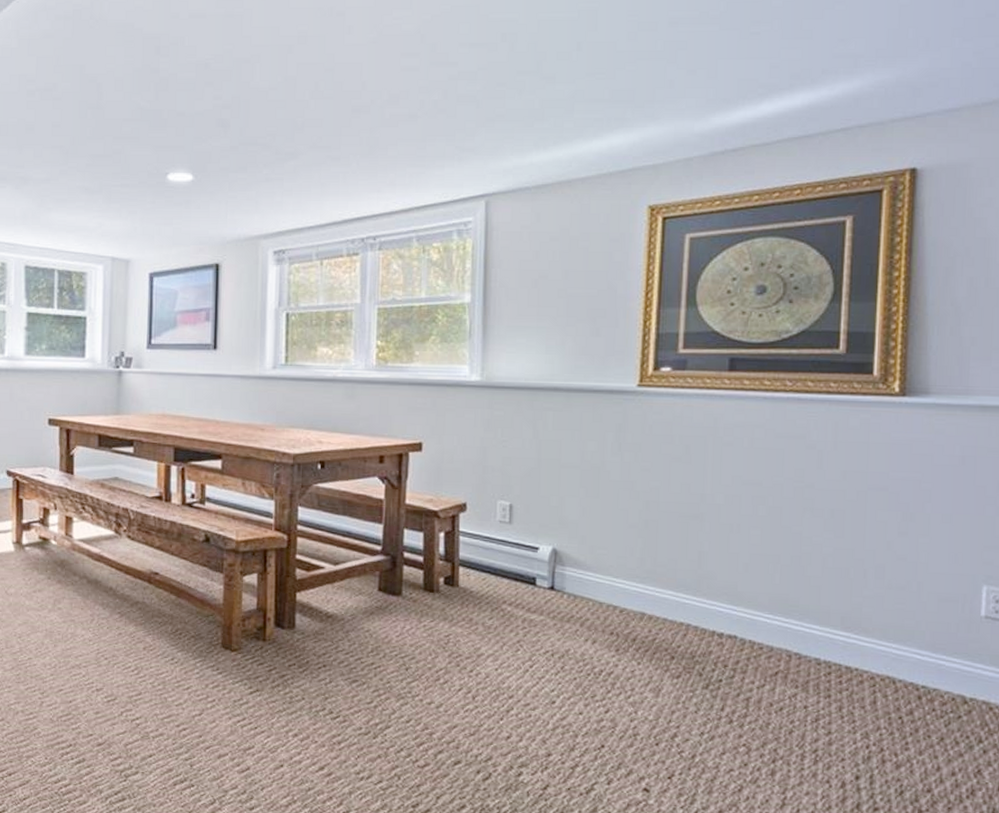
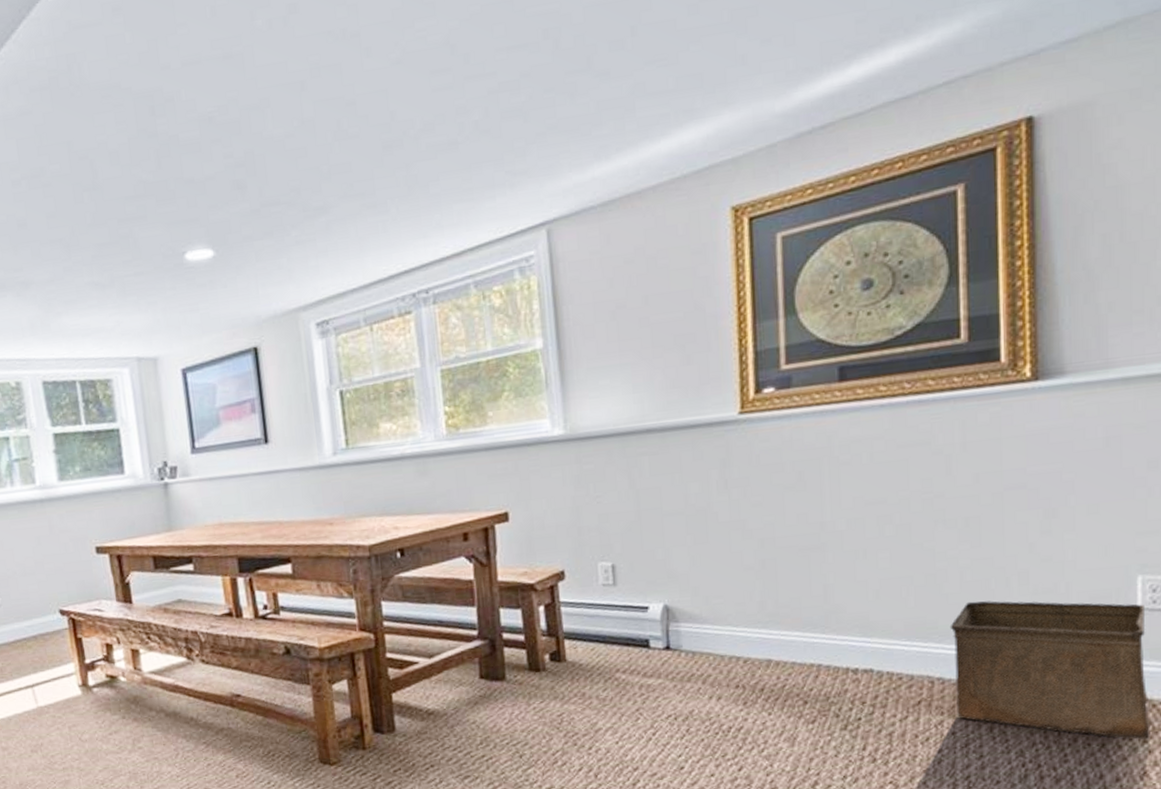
storage bin: none [809,586,987,740] -> present [950,601,1150,740]

